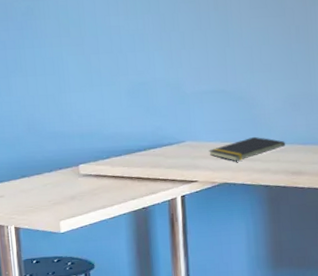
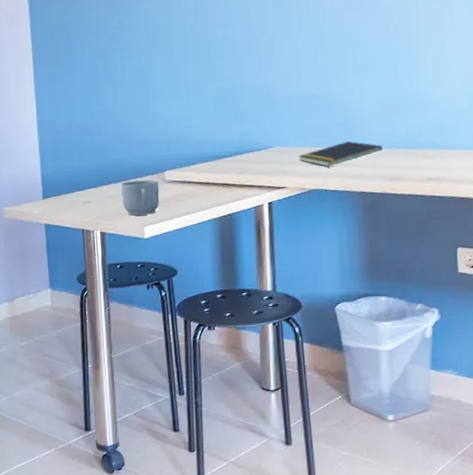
mug: none [35,173,75,210] -> present [121,180,160,216]

